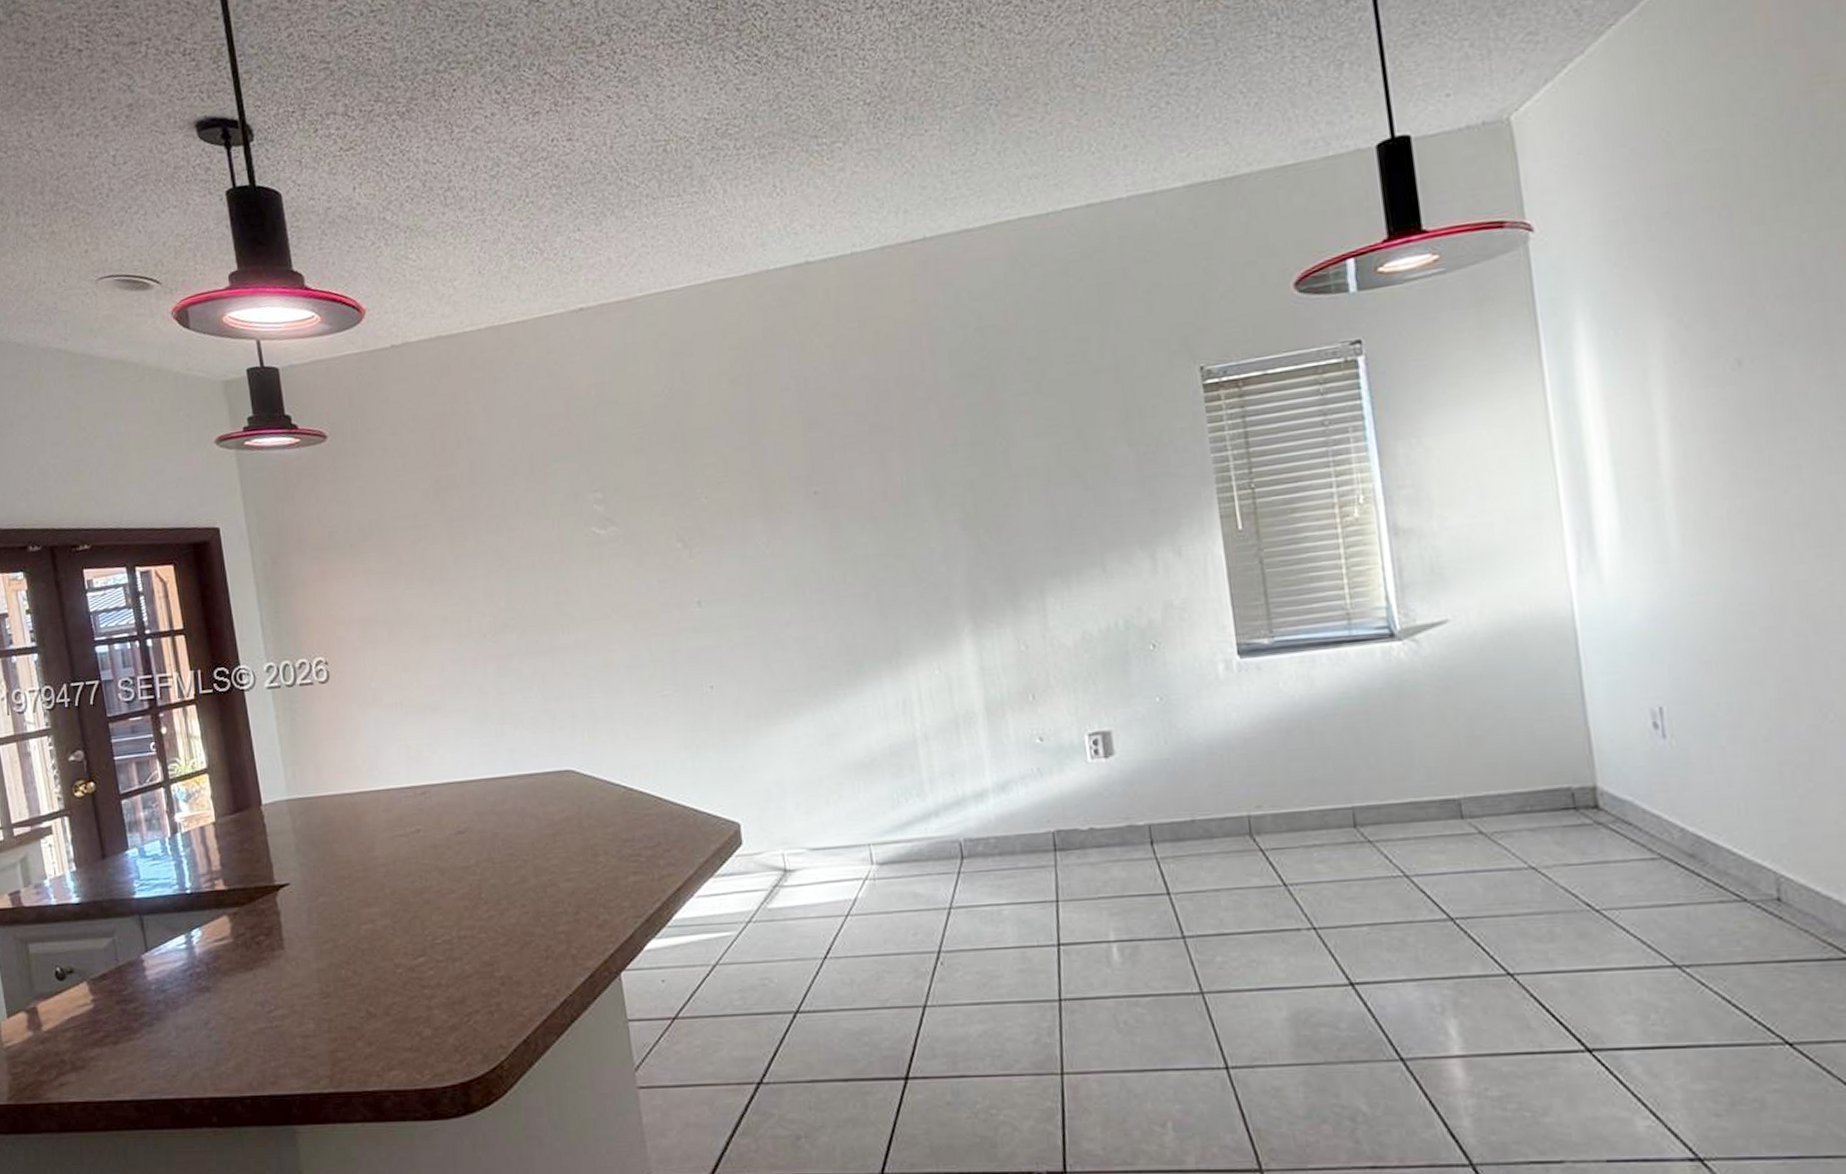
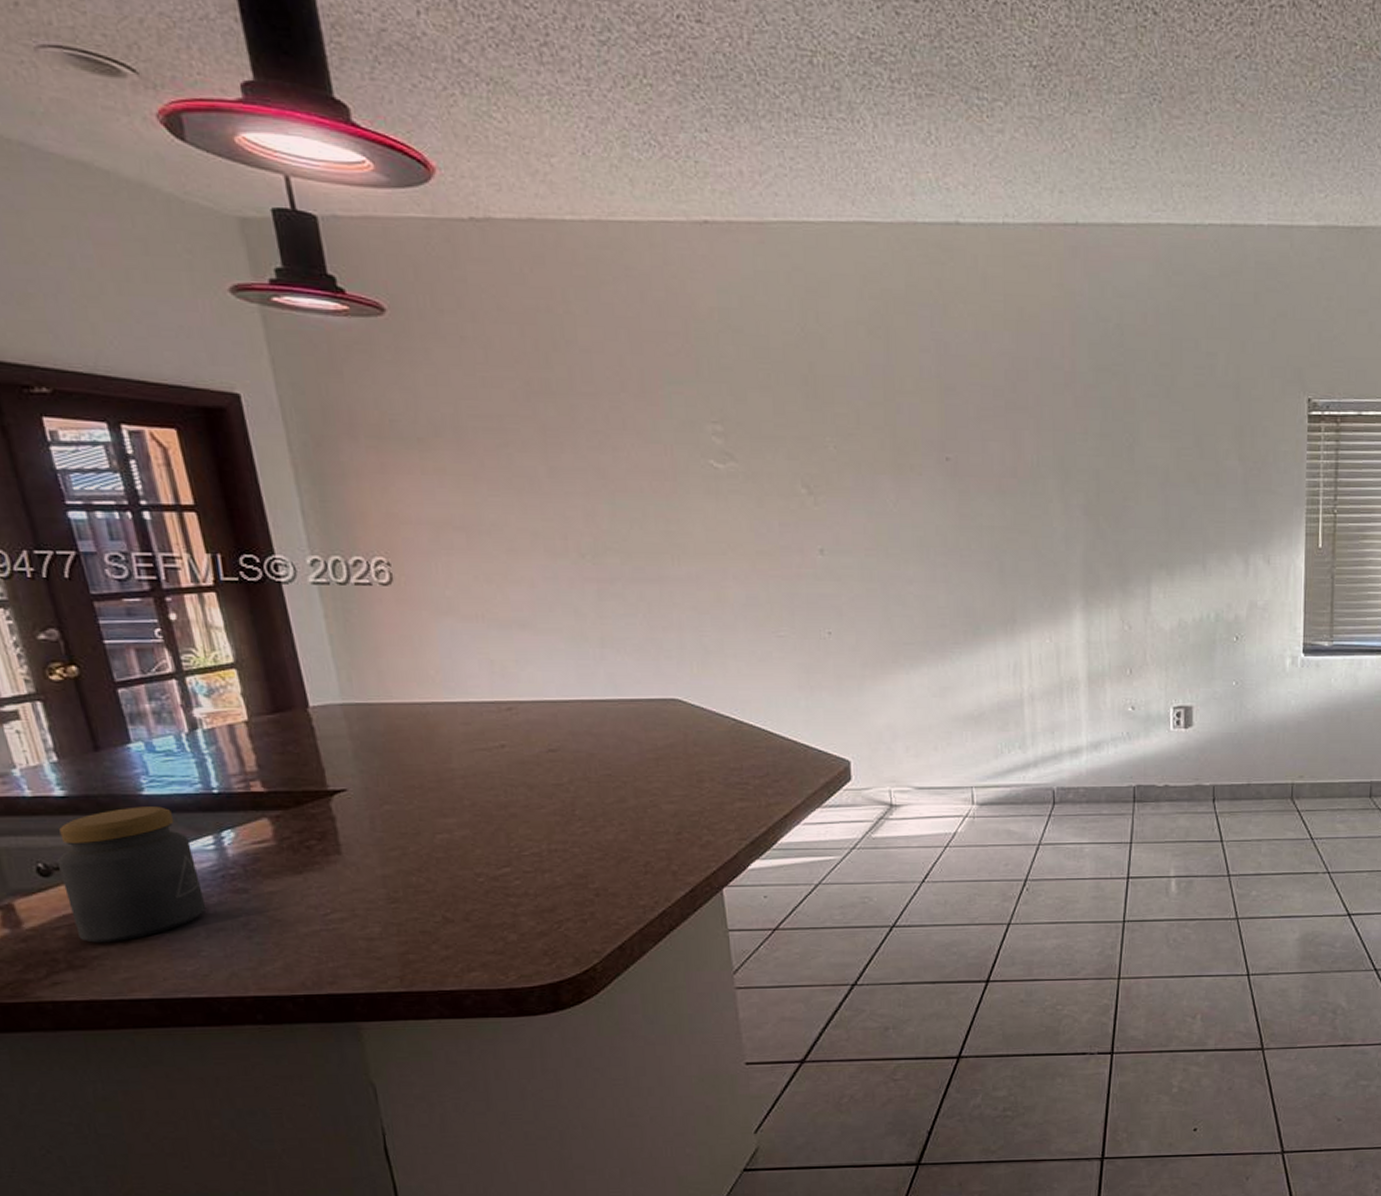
jar: none [70,908,177,1044] -> present [56,806,207,943]

